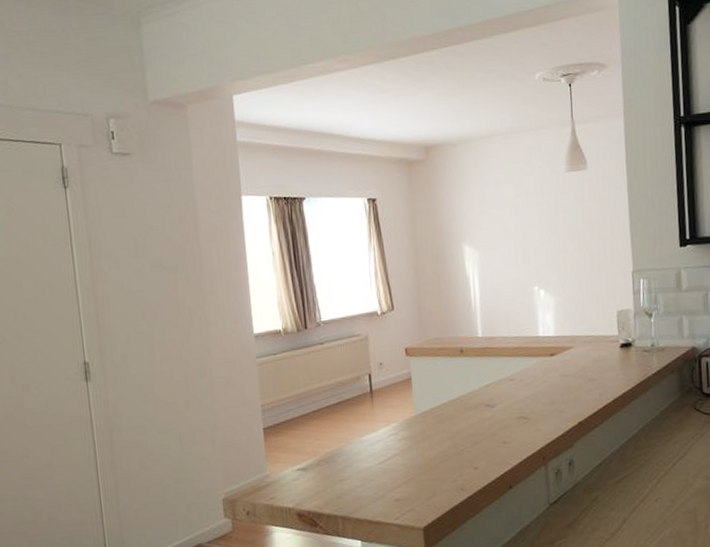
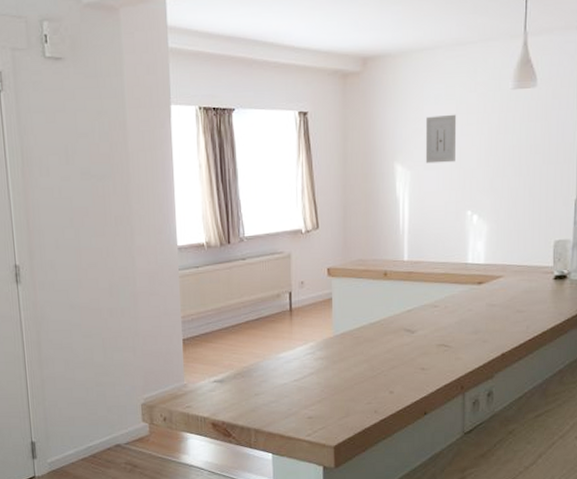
wall art: none [489,196,519,243] -> present [425,114,457,164]

